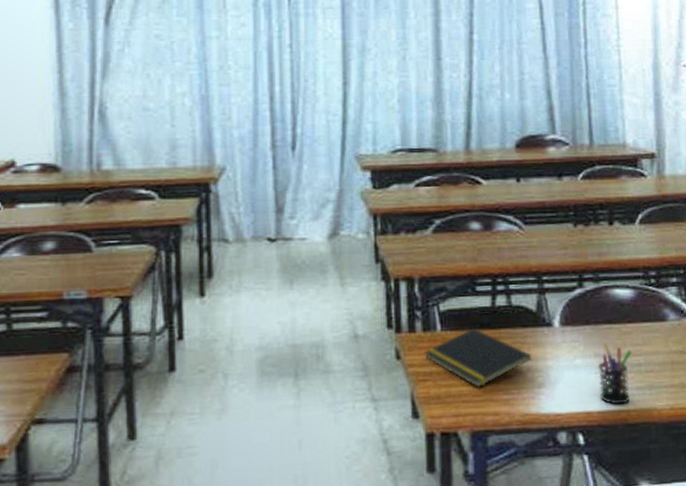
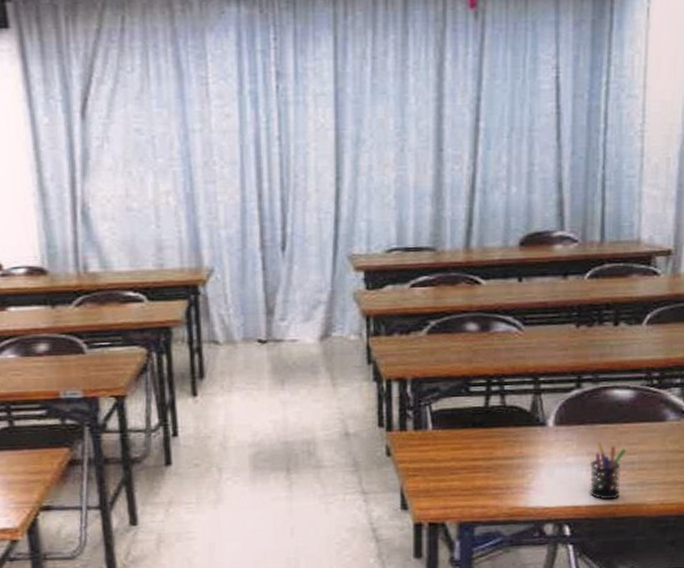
notepad: present [424,328,531,387] -> none [415,427,522,482]

